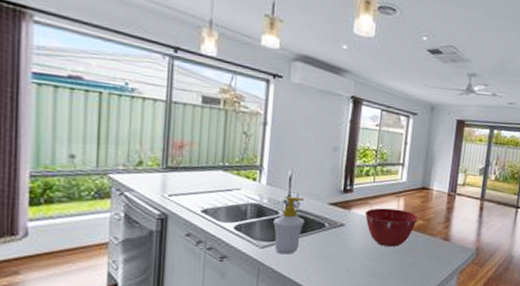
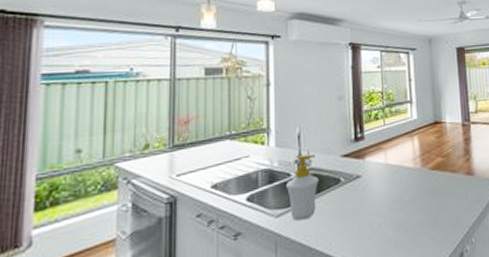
mixing bowl: present [364,208,418,247] -> none [380,149,436,193]

